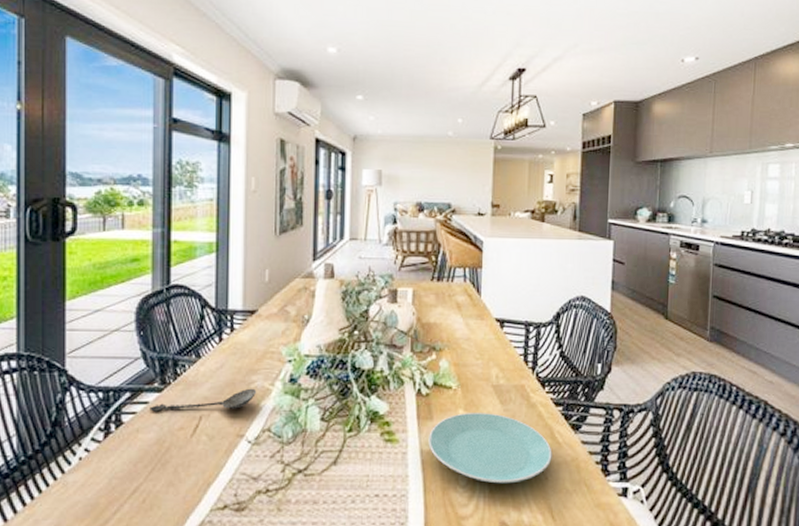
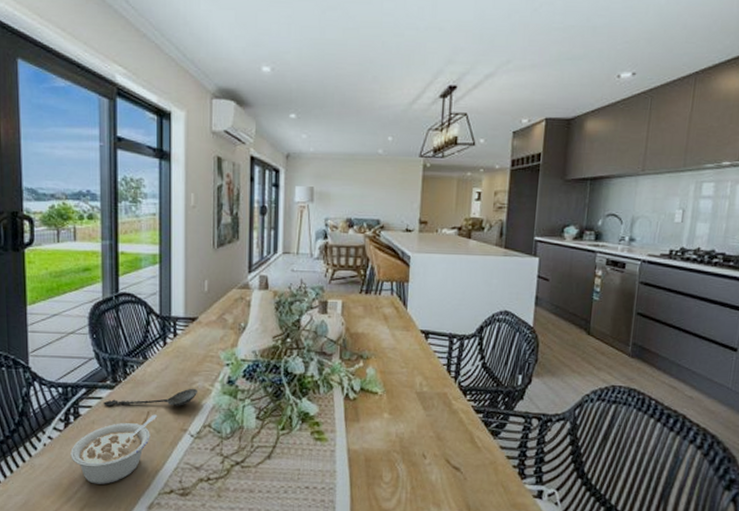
legume: none [110,419,210,502] -> present [70,414,157,484]
plate: present [428,413,552,484] -> none [355,417,472,482]

